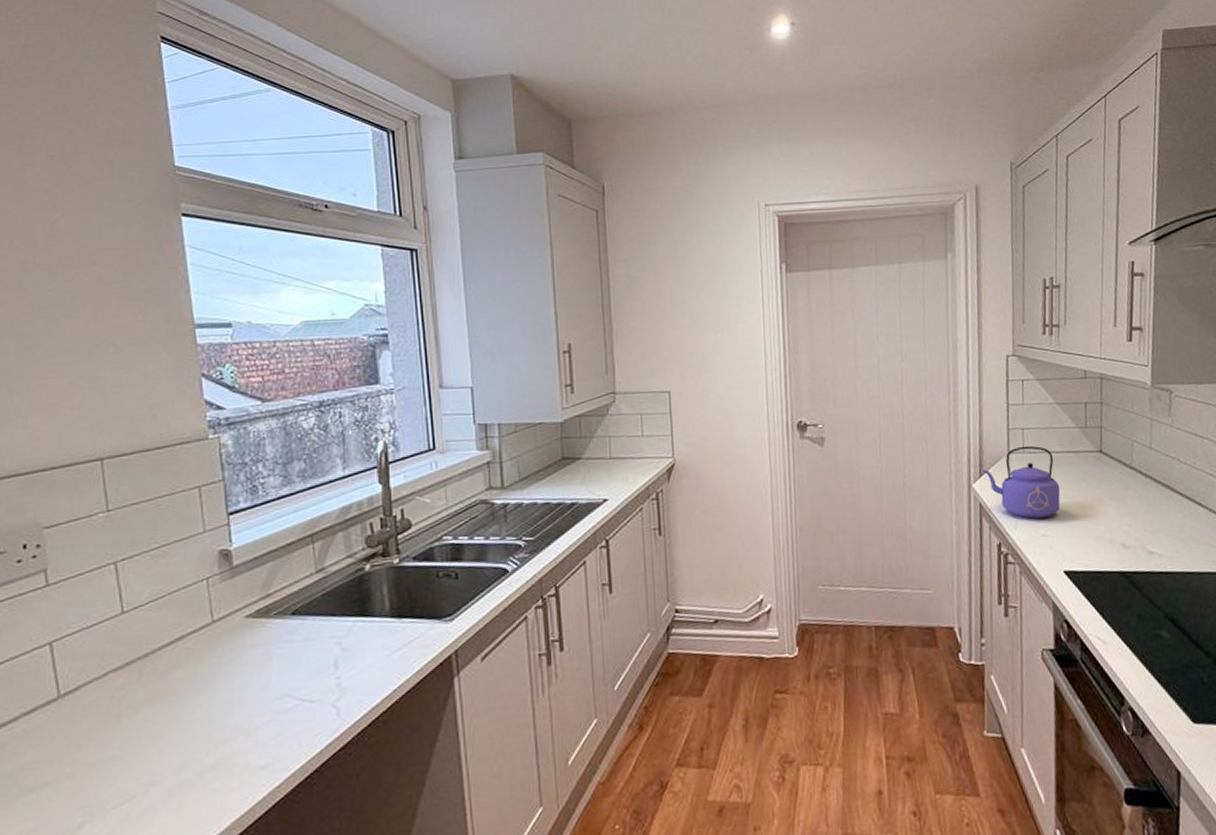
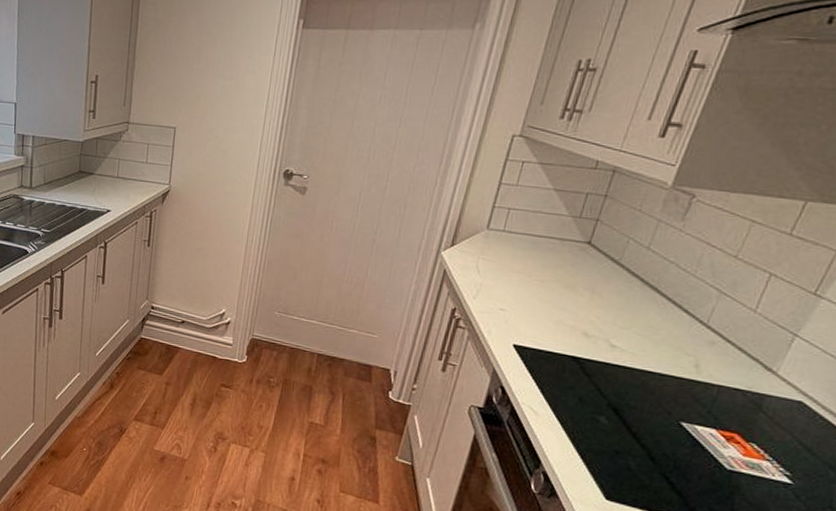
kettle: present [982,445,1061,519] -> none [455,224,535,294]

